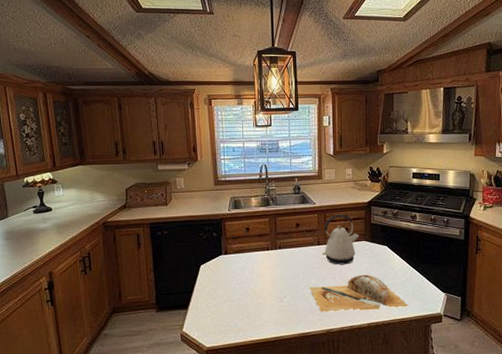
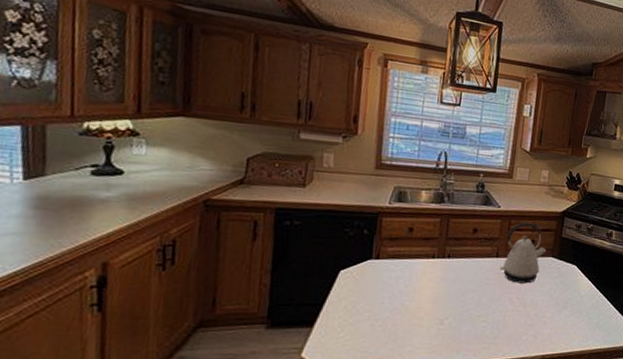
chopping board: present [308,274,409,313] -> none [477,296,591,341]

